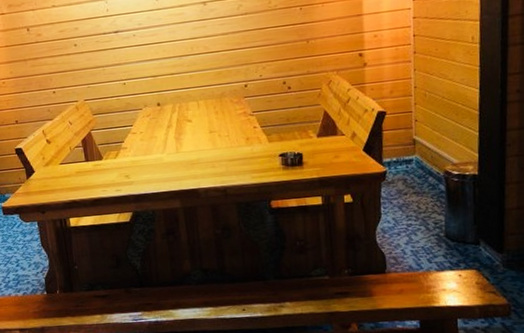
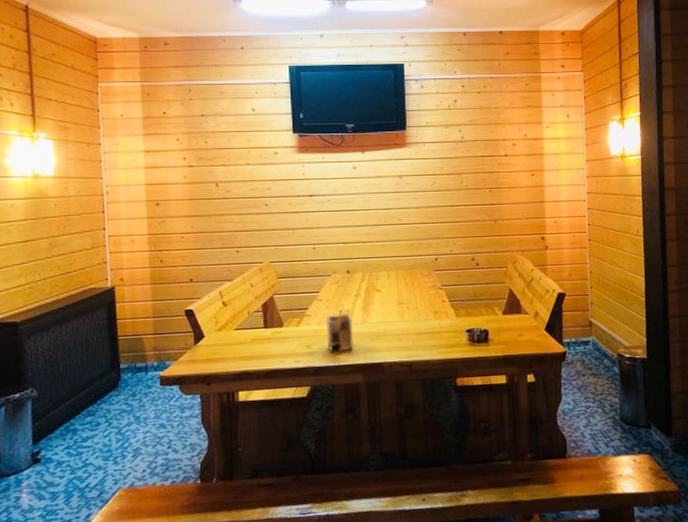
napkin holder: none [141,140,169,182] -> present [325,309,353,353]

